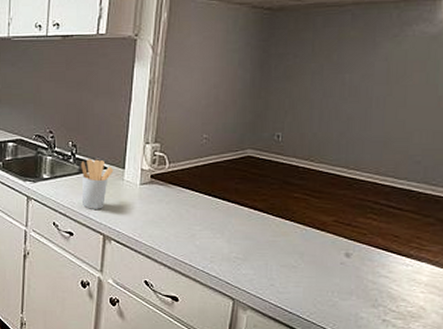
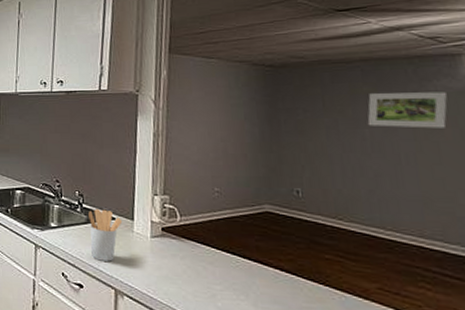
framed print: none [349,36,422,73] -> present [367,92,448,128]

